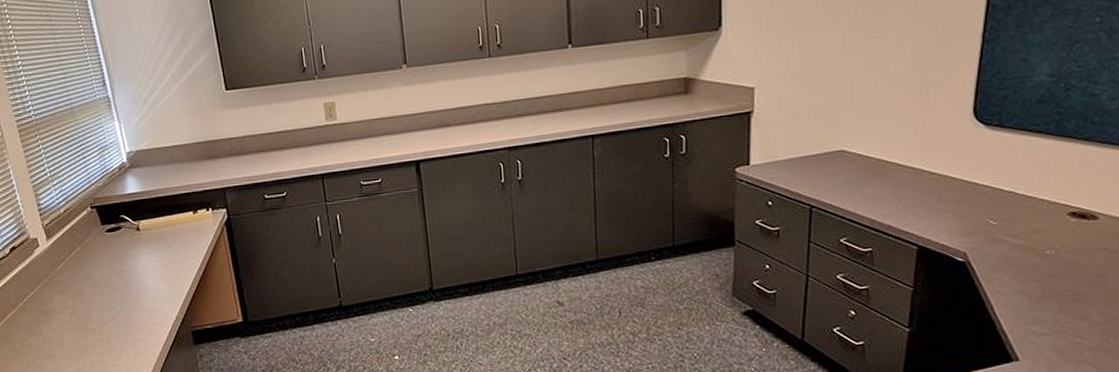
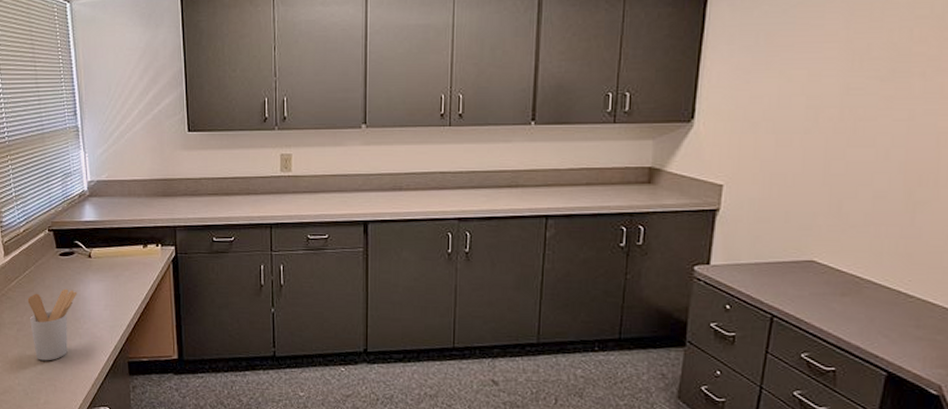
utensil holder: none [77,265,130,342] -> present [27,288,77,361]

